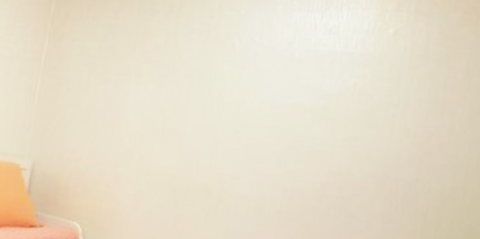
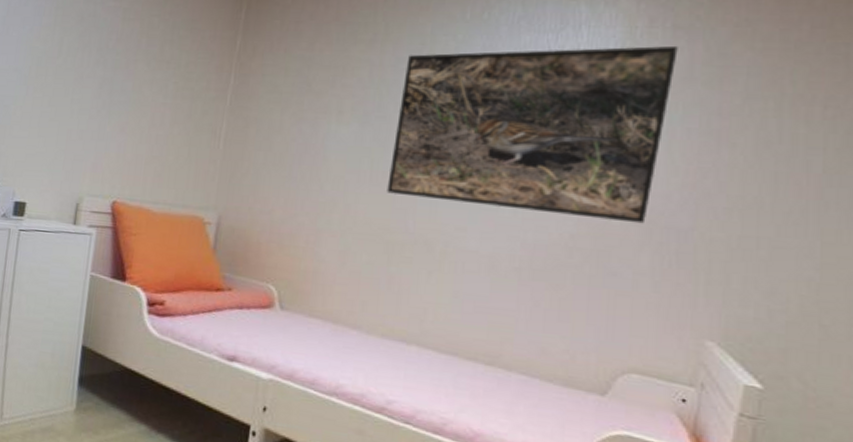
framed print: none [175,26,418,176] -> present [387,45,678,224]

